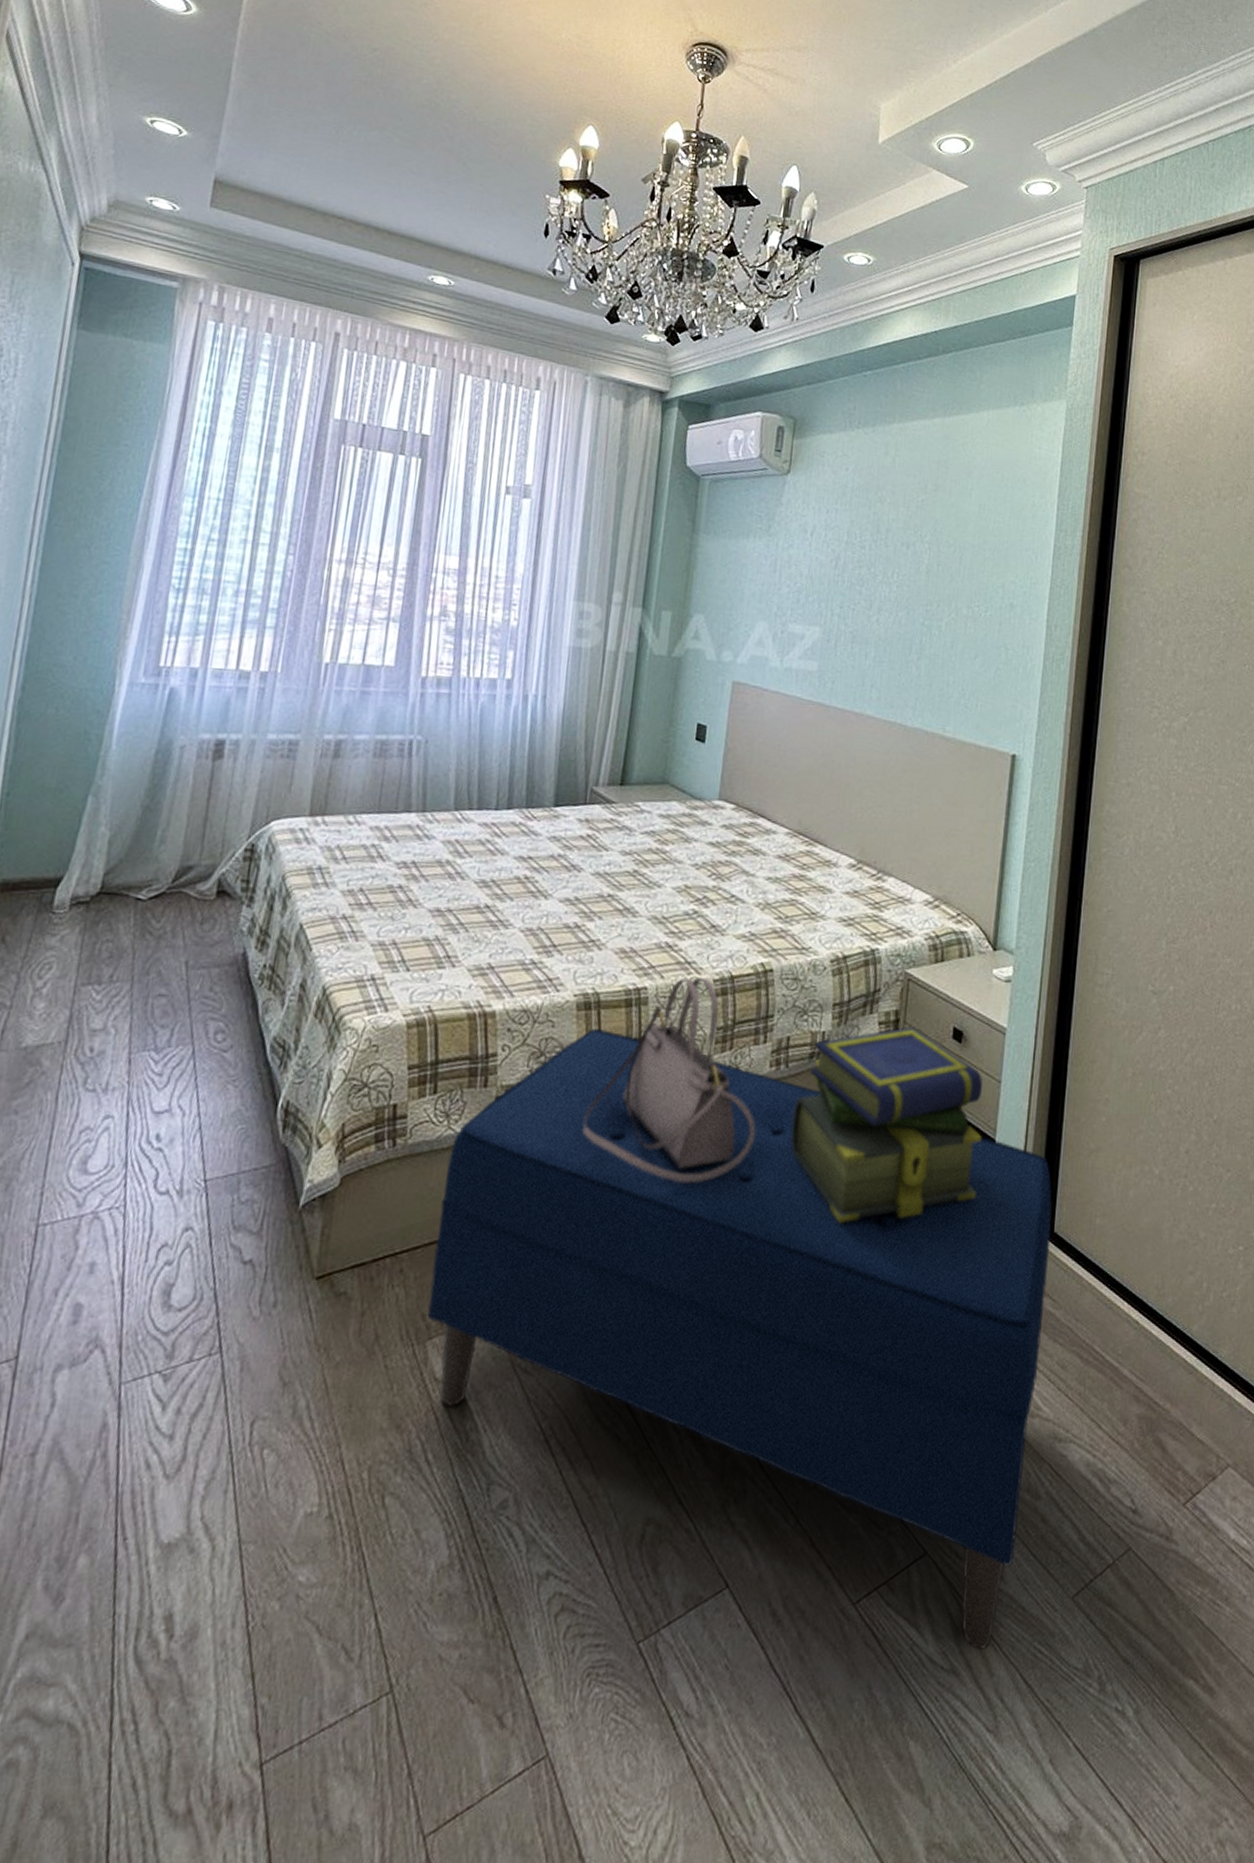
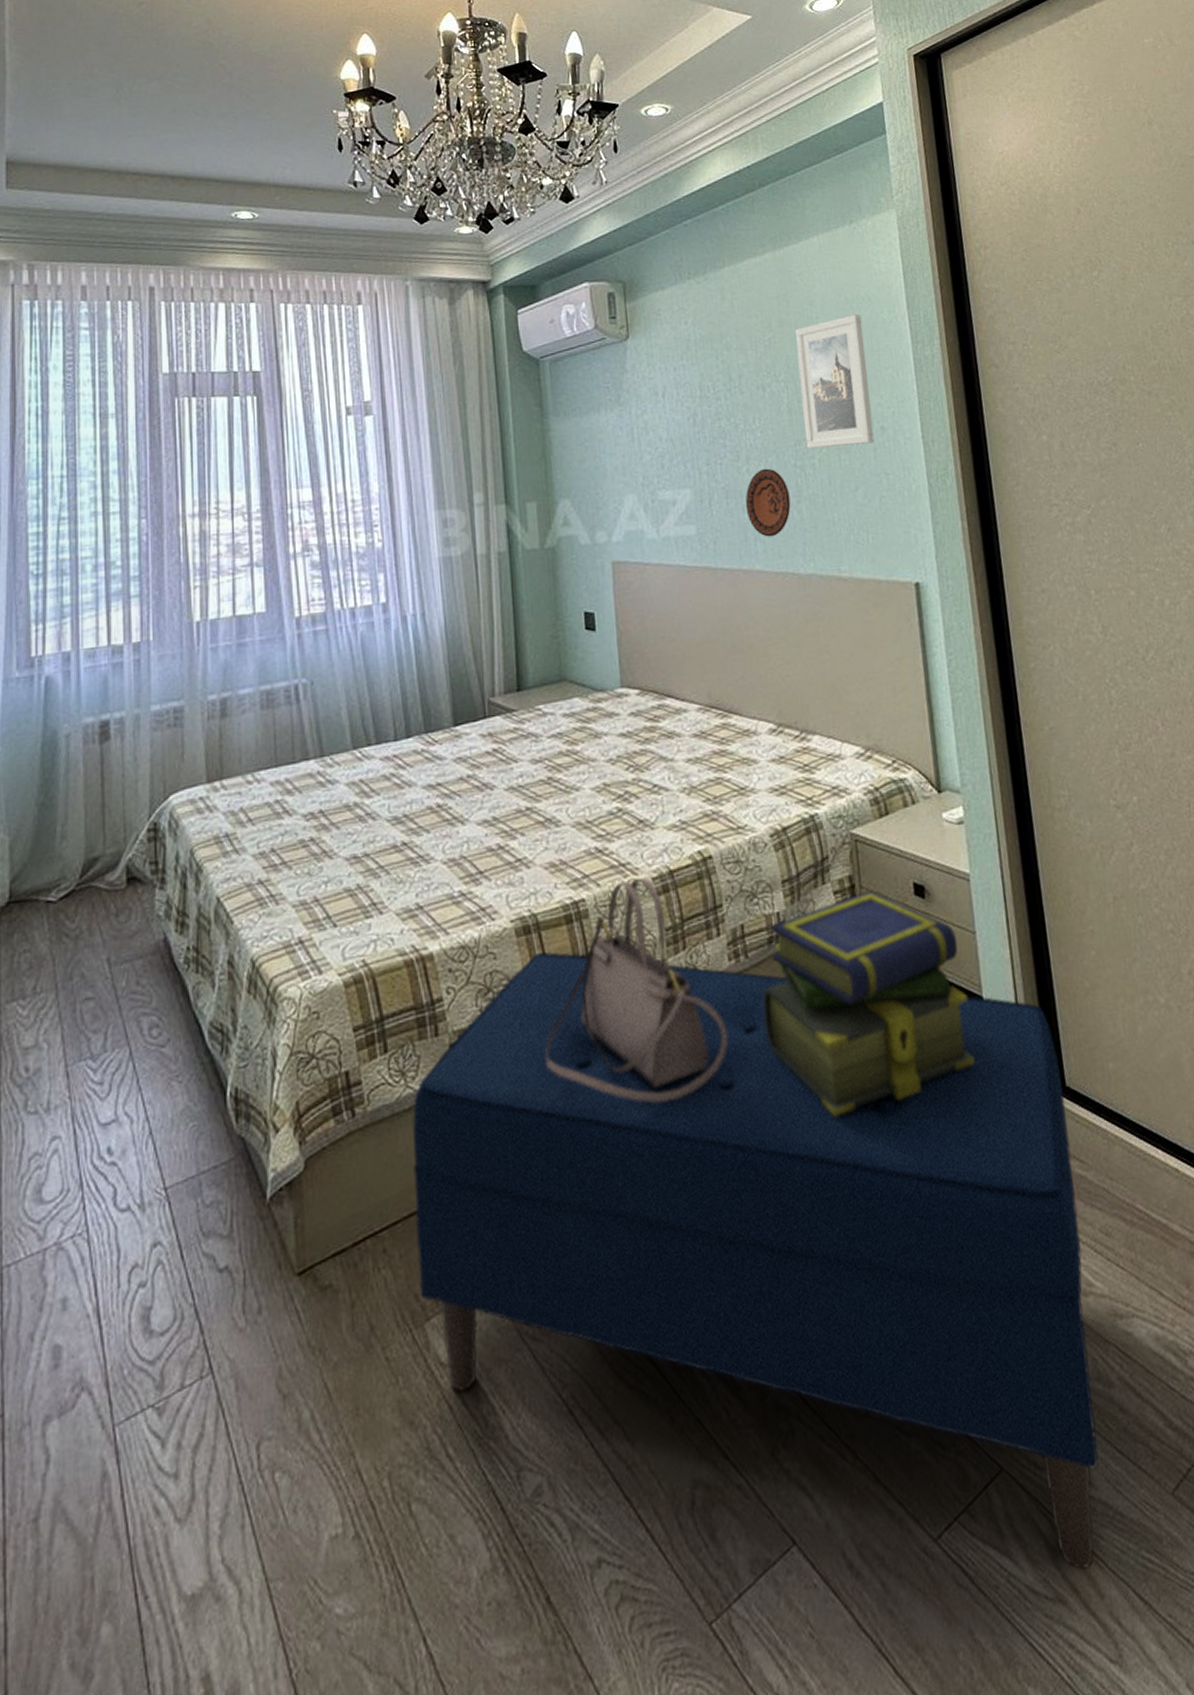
decorative plate: none [868,621,913,687] -> present [745,468,791,537]
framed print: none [937,492,1013,617] -> present [795,314,875,450]

